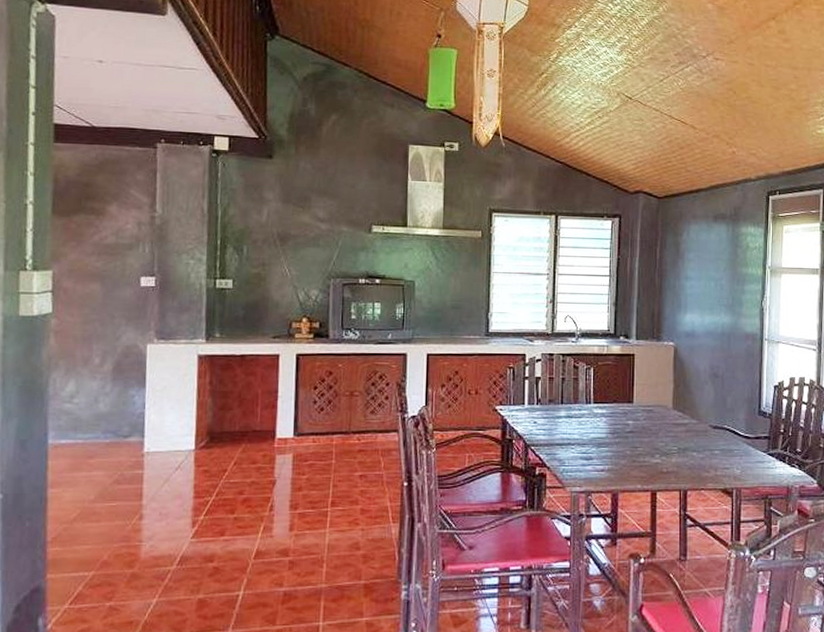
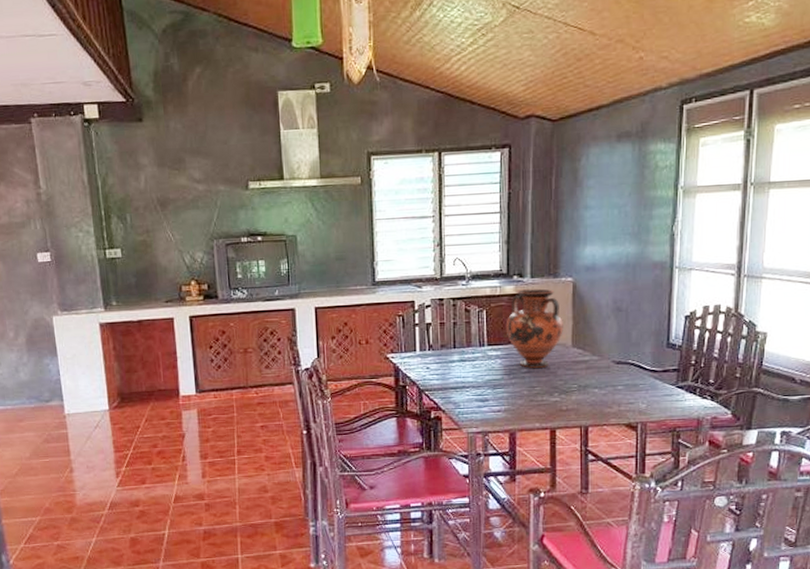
vase: none [611,350,665,428] -> present [505,288,563,368]

